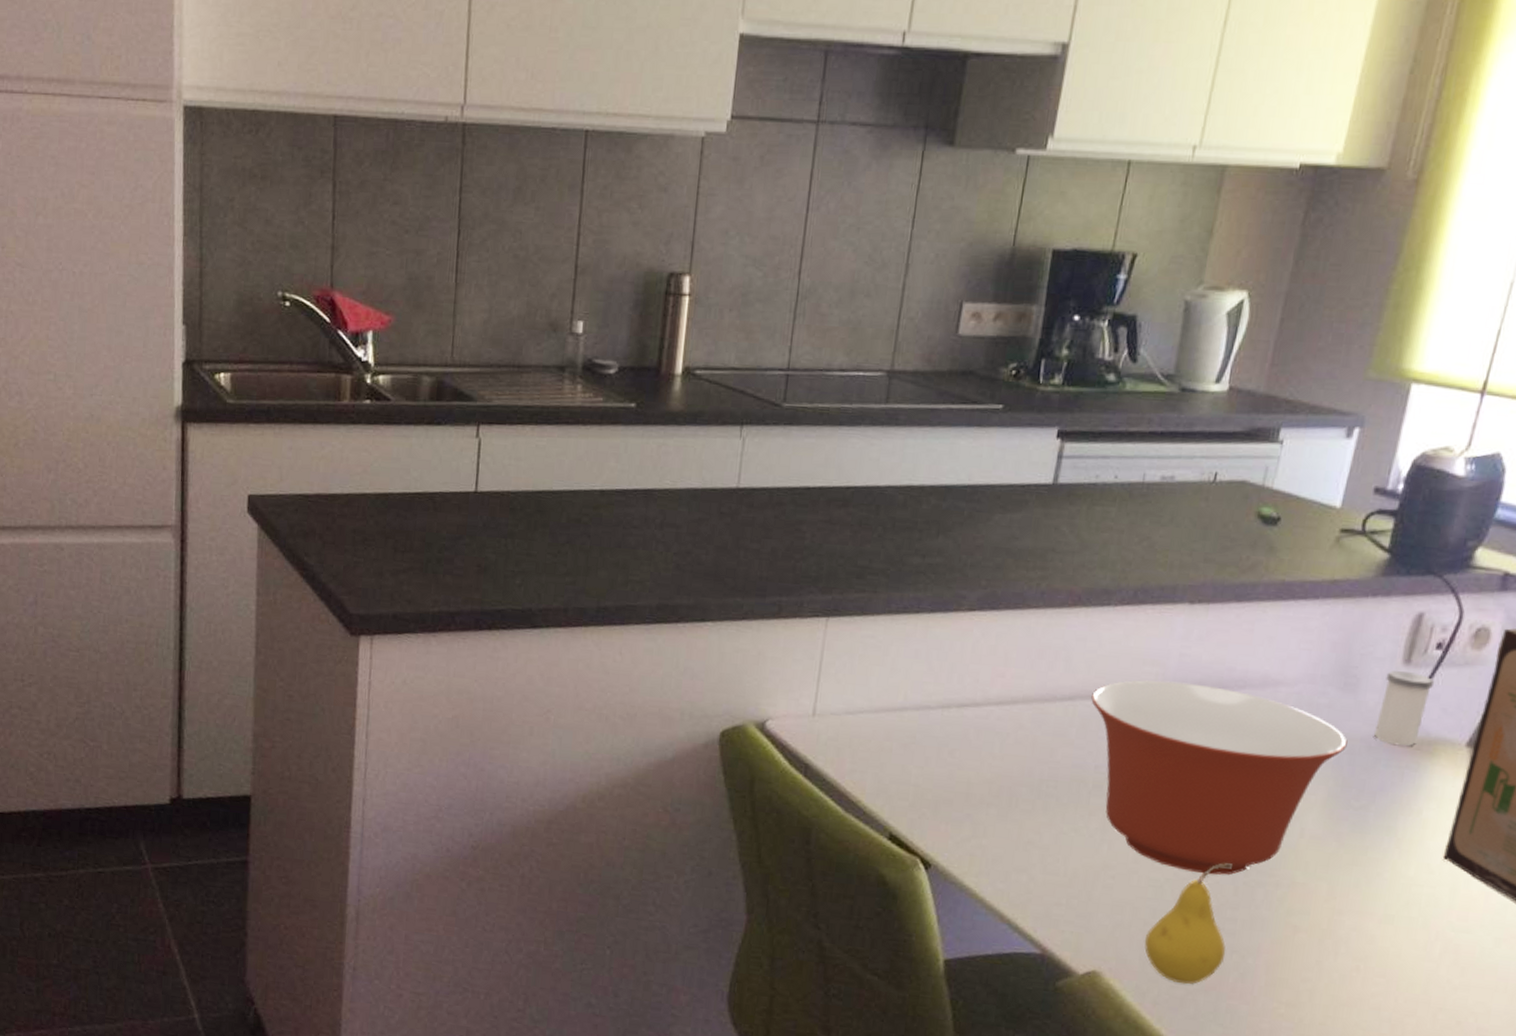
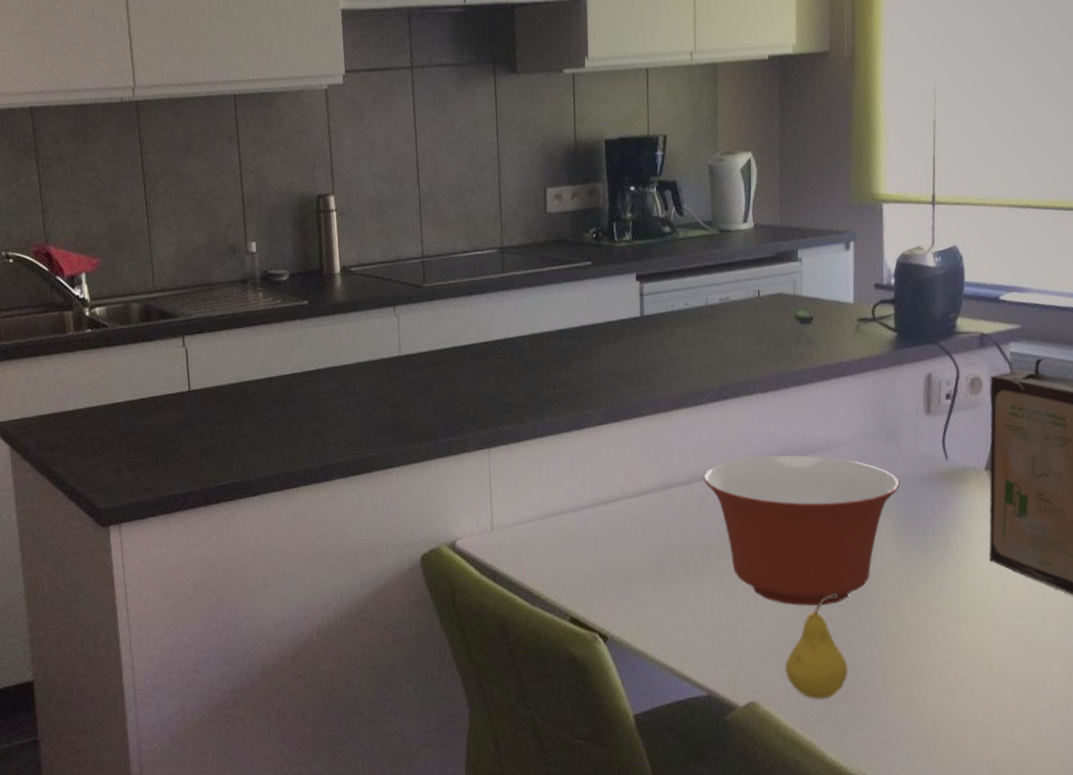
salt shaker: present [1374,671,1434,747] -> none [915,419,951,479]

